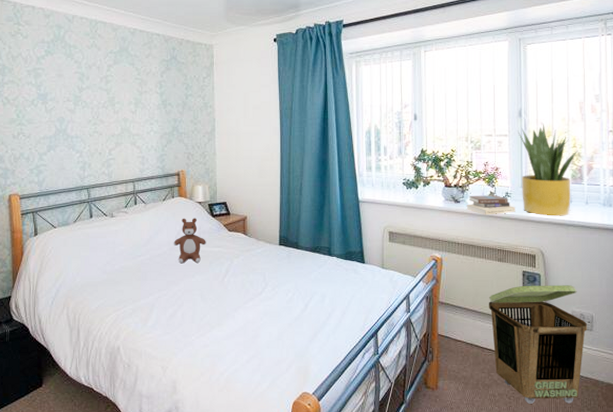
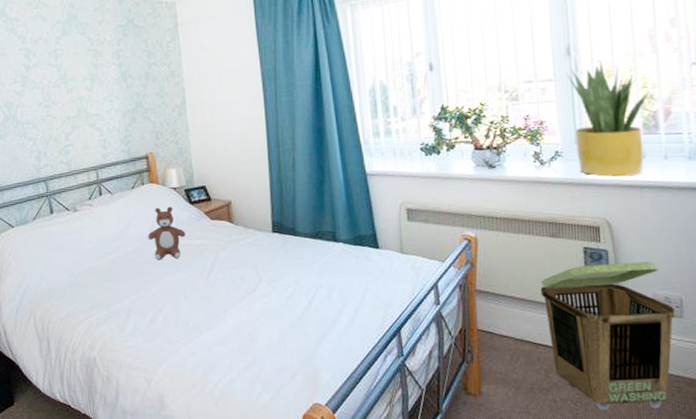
books: present [466,195,516,215] -> none [504,155,570,181]

